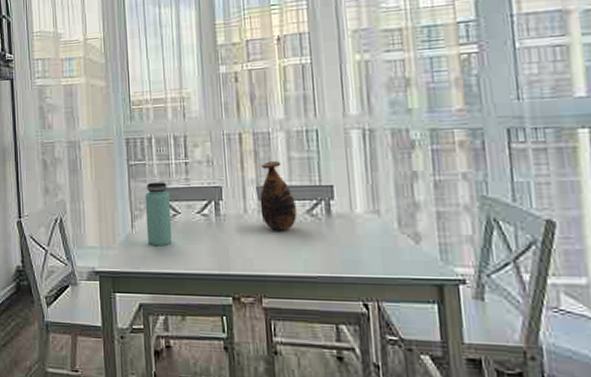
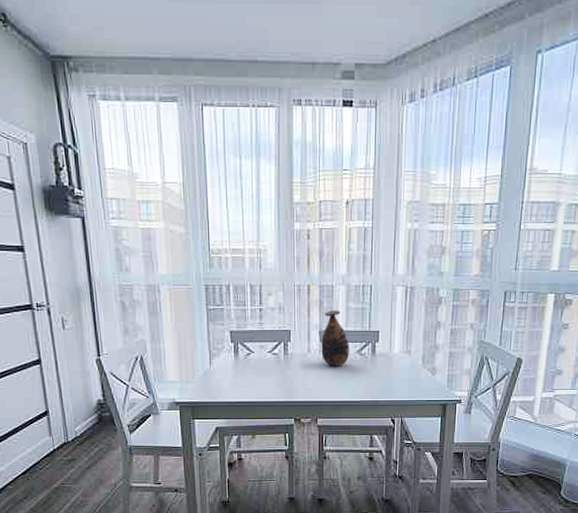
bottle: present [145,182,173,246] -> none [222,325,246,380]

